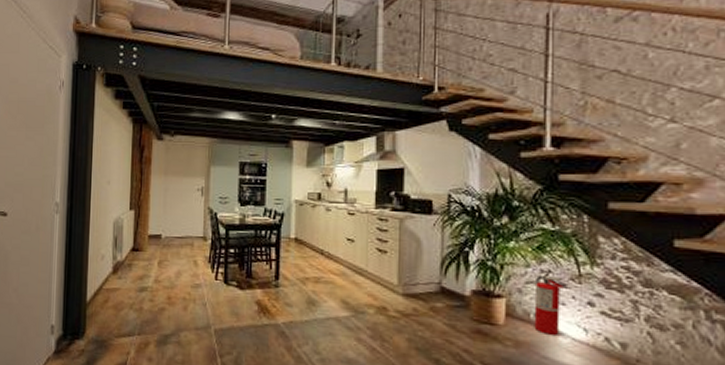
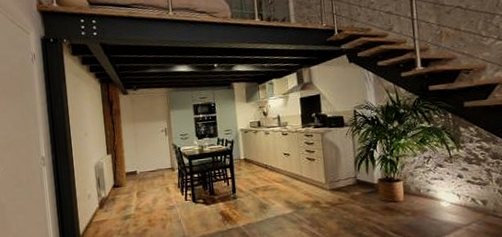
fire extinguisher: present [534,275,563,335] -> none [421,160,442,203]

